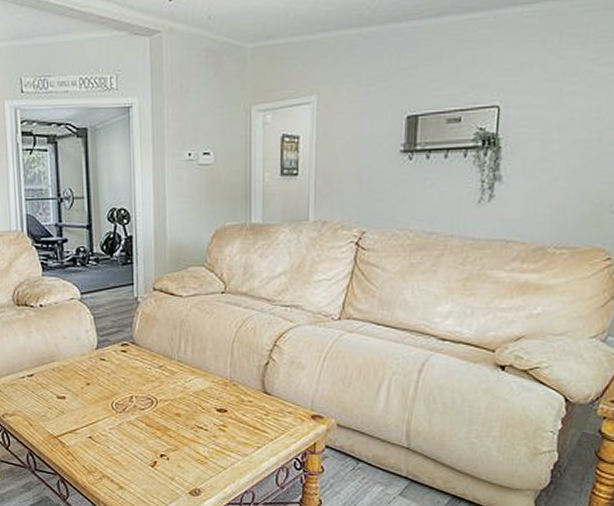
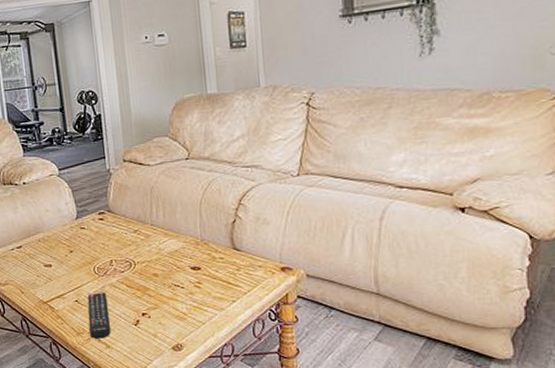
remote control: none [101,429,125,479] -> present [87,292,111,339]

